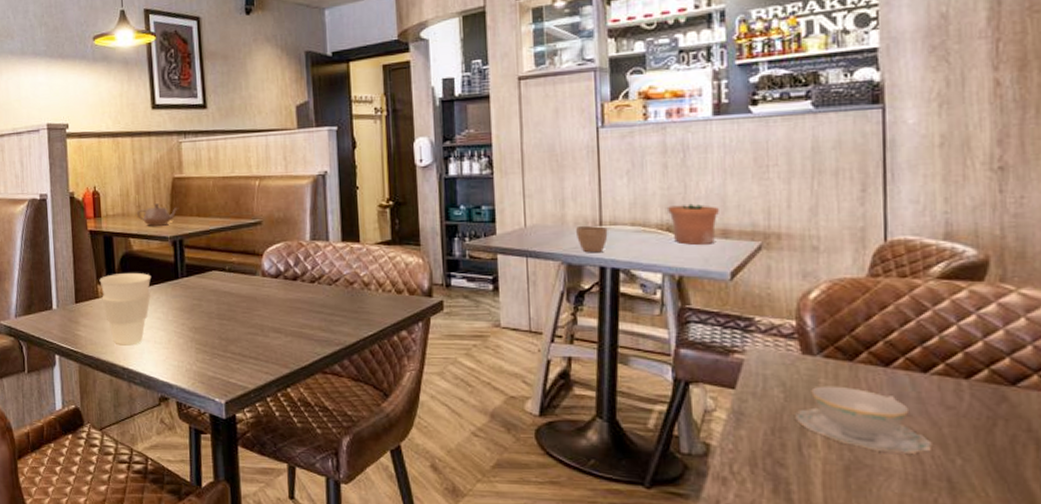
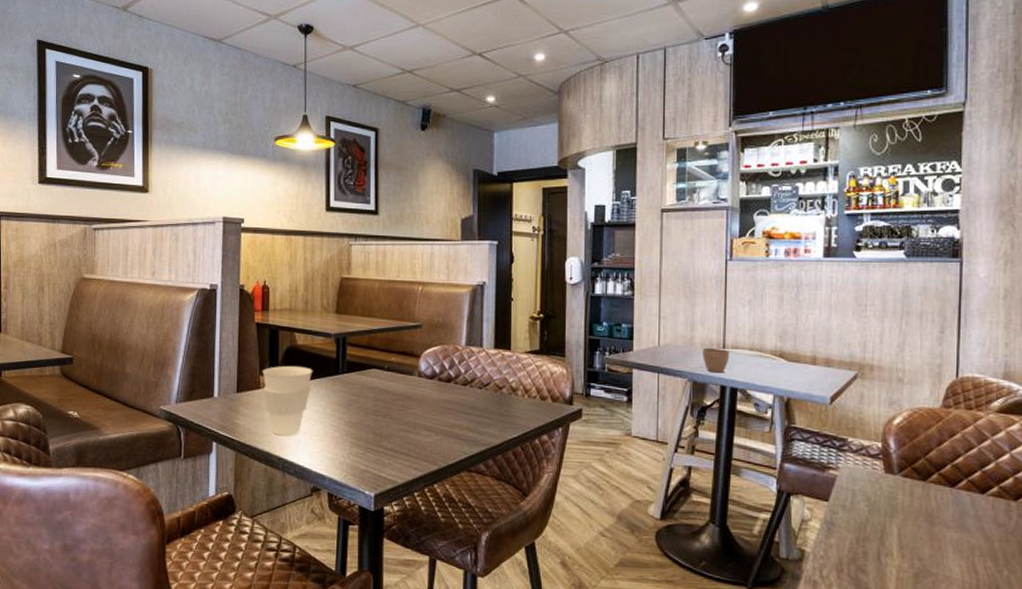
teapot: present [136,203,180,226] -> none [303,301,345,323]
planter: present [668,203,719,246] -> none [781,334,824,372]
teacup: present [794,385,933,453] -> none [875,501,986,564]

